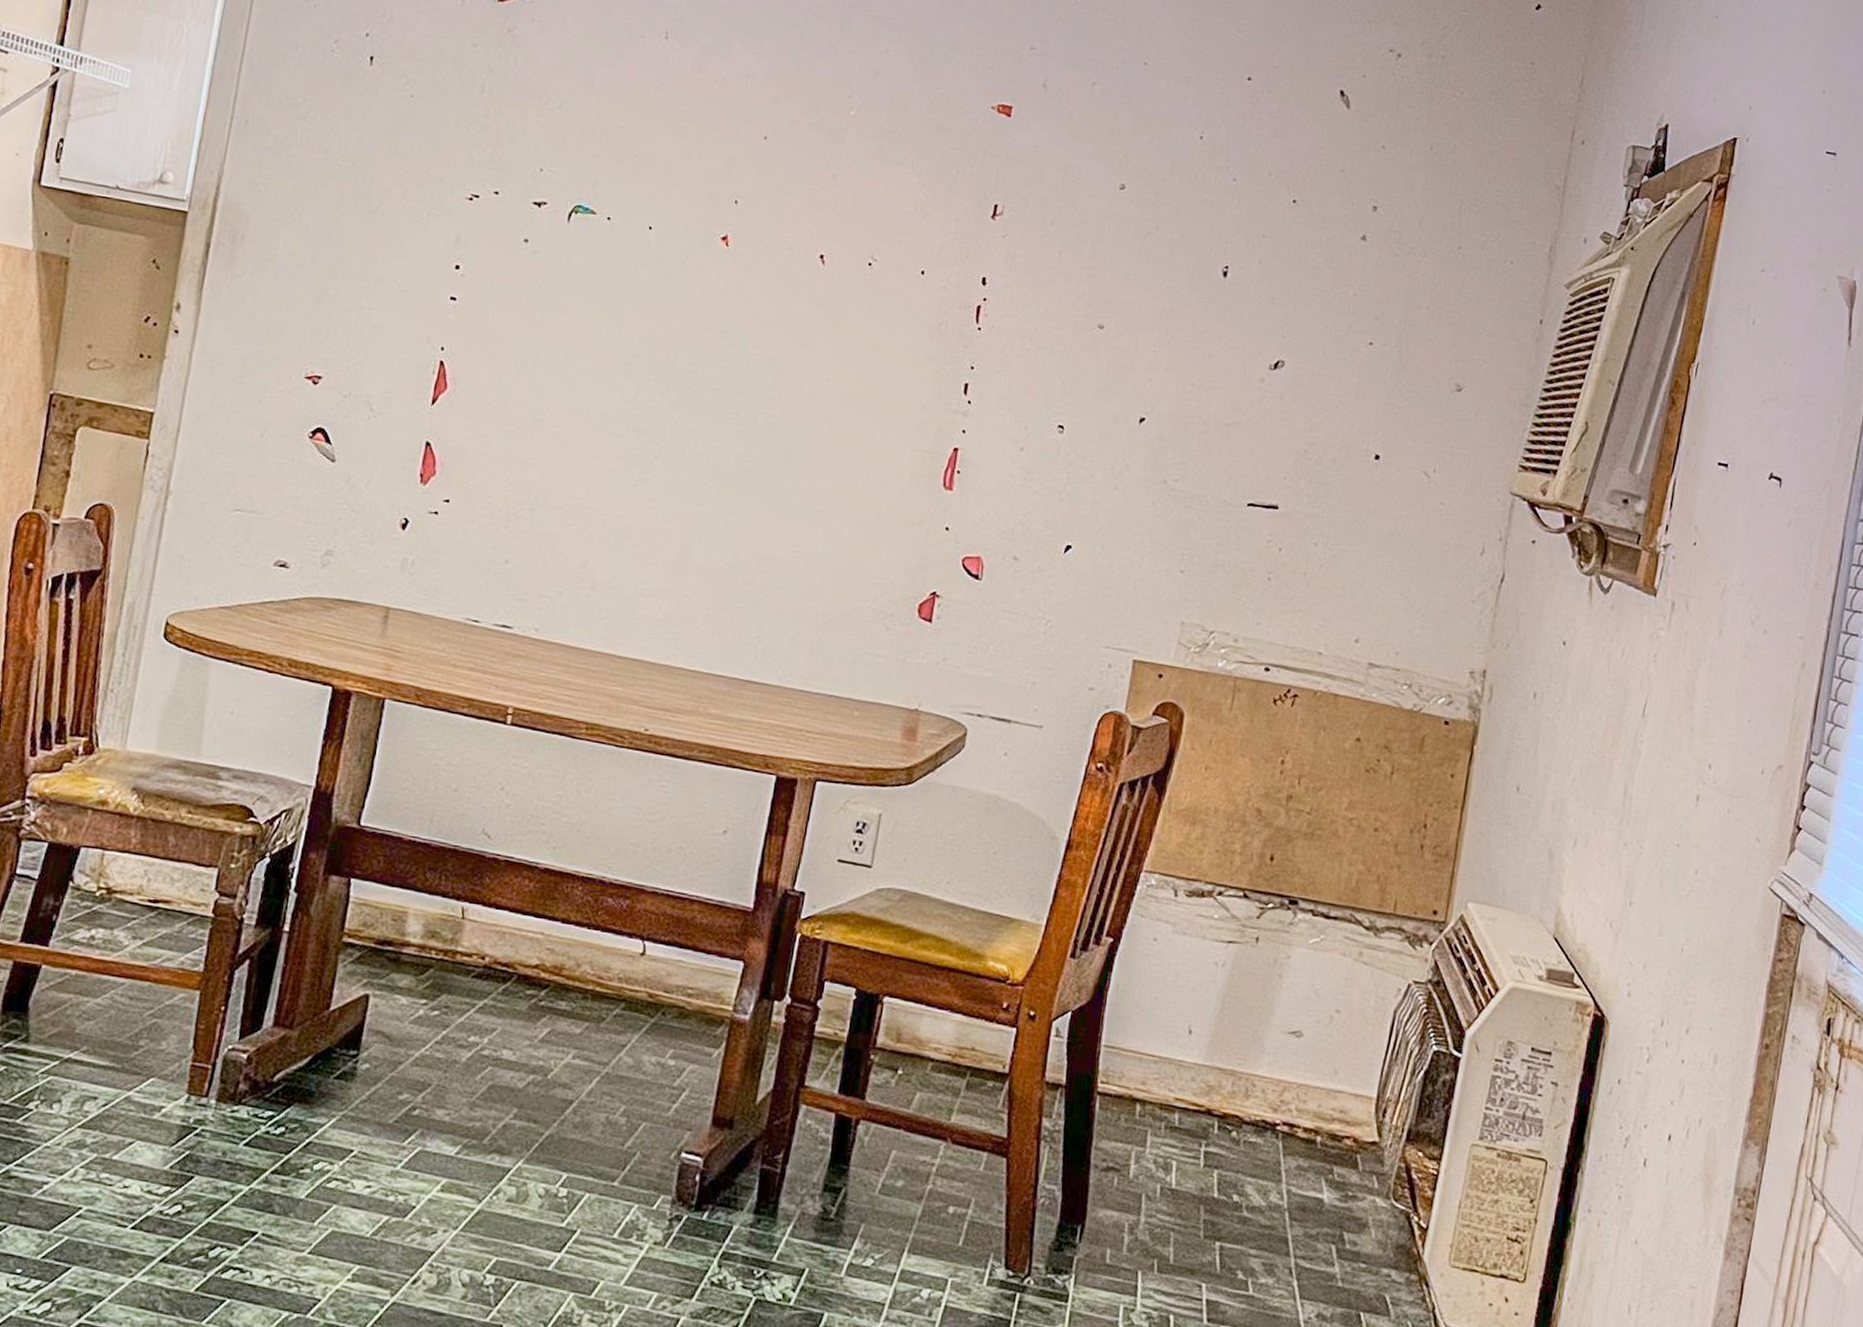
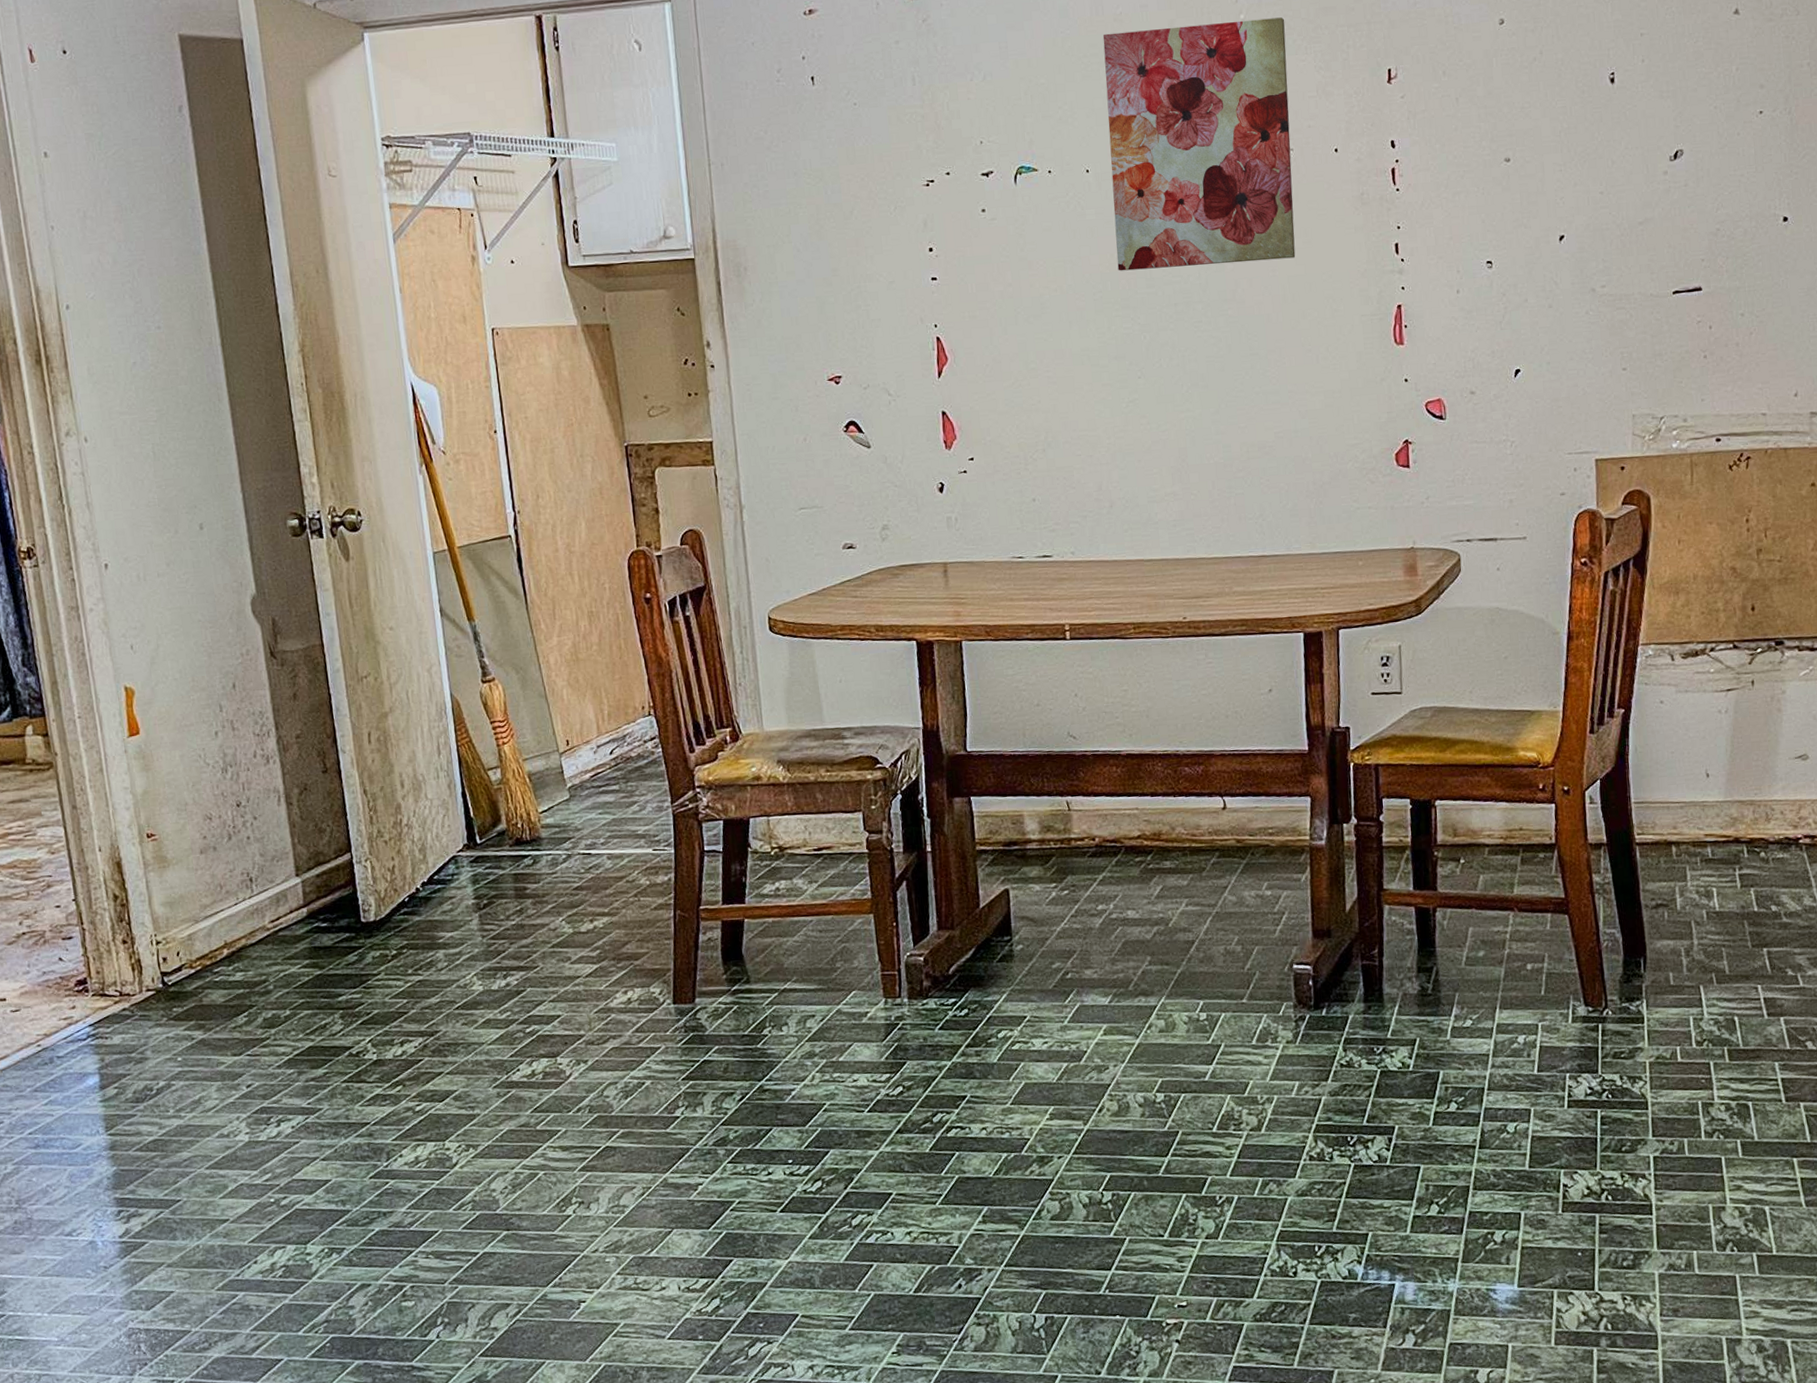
wall art: none [659,93,897,372] -> present [1102,17,1296,271]

